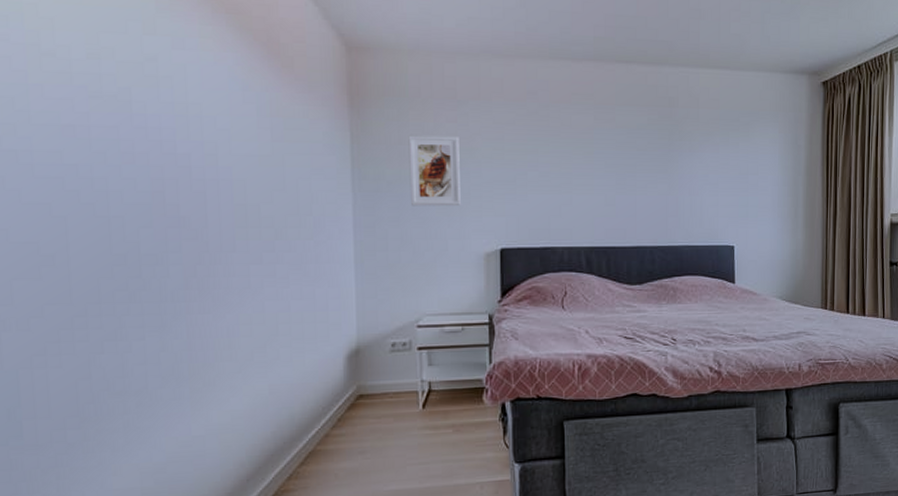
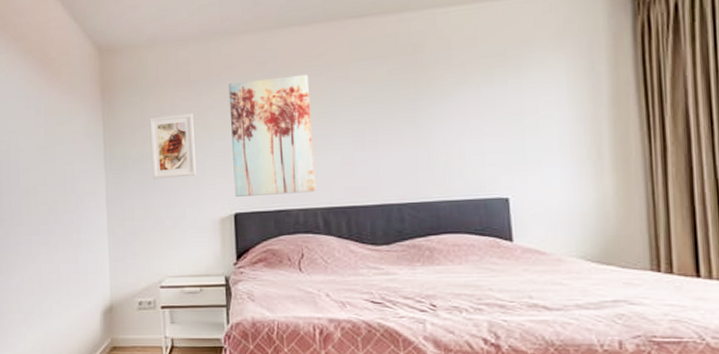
wall art: none [498,109,581,231] -> present [228,74,316,197]

